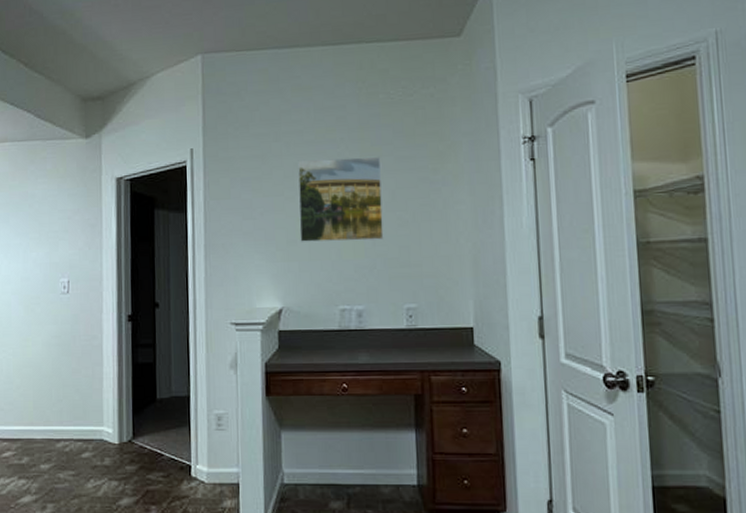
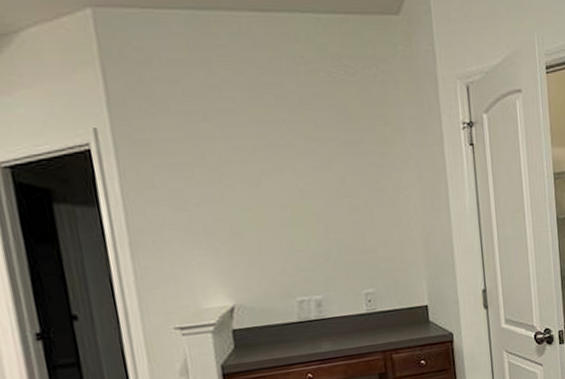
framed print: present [298,156,384,242] -> none [234,139,337,234]

